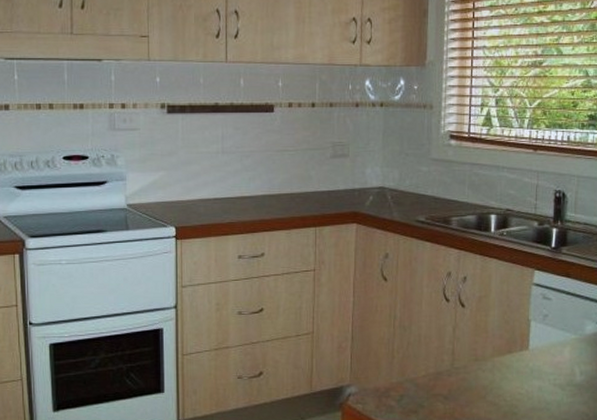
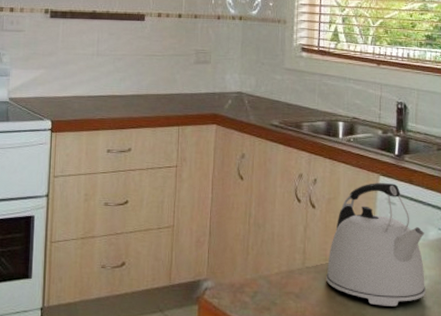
kettle: none [476,277,582,404] -> present [326,182,425,307]

